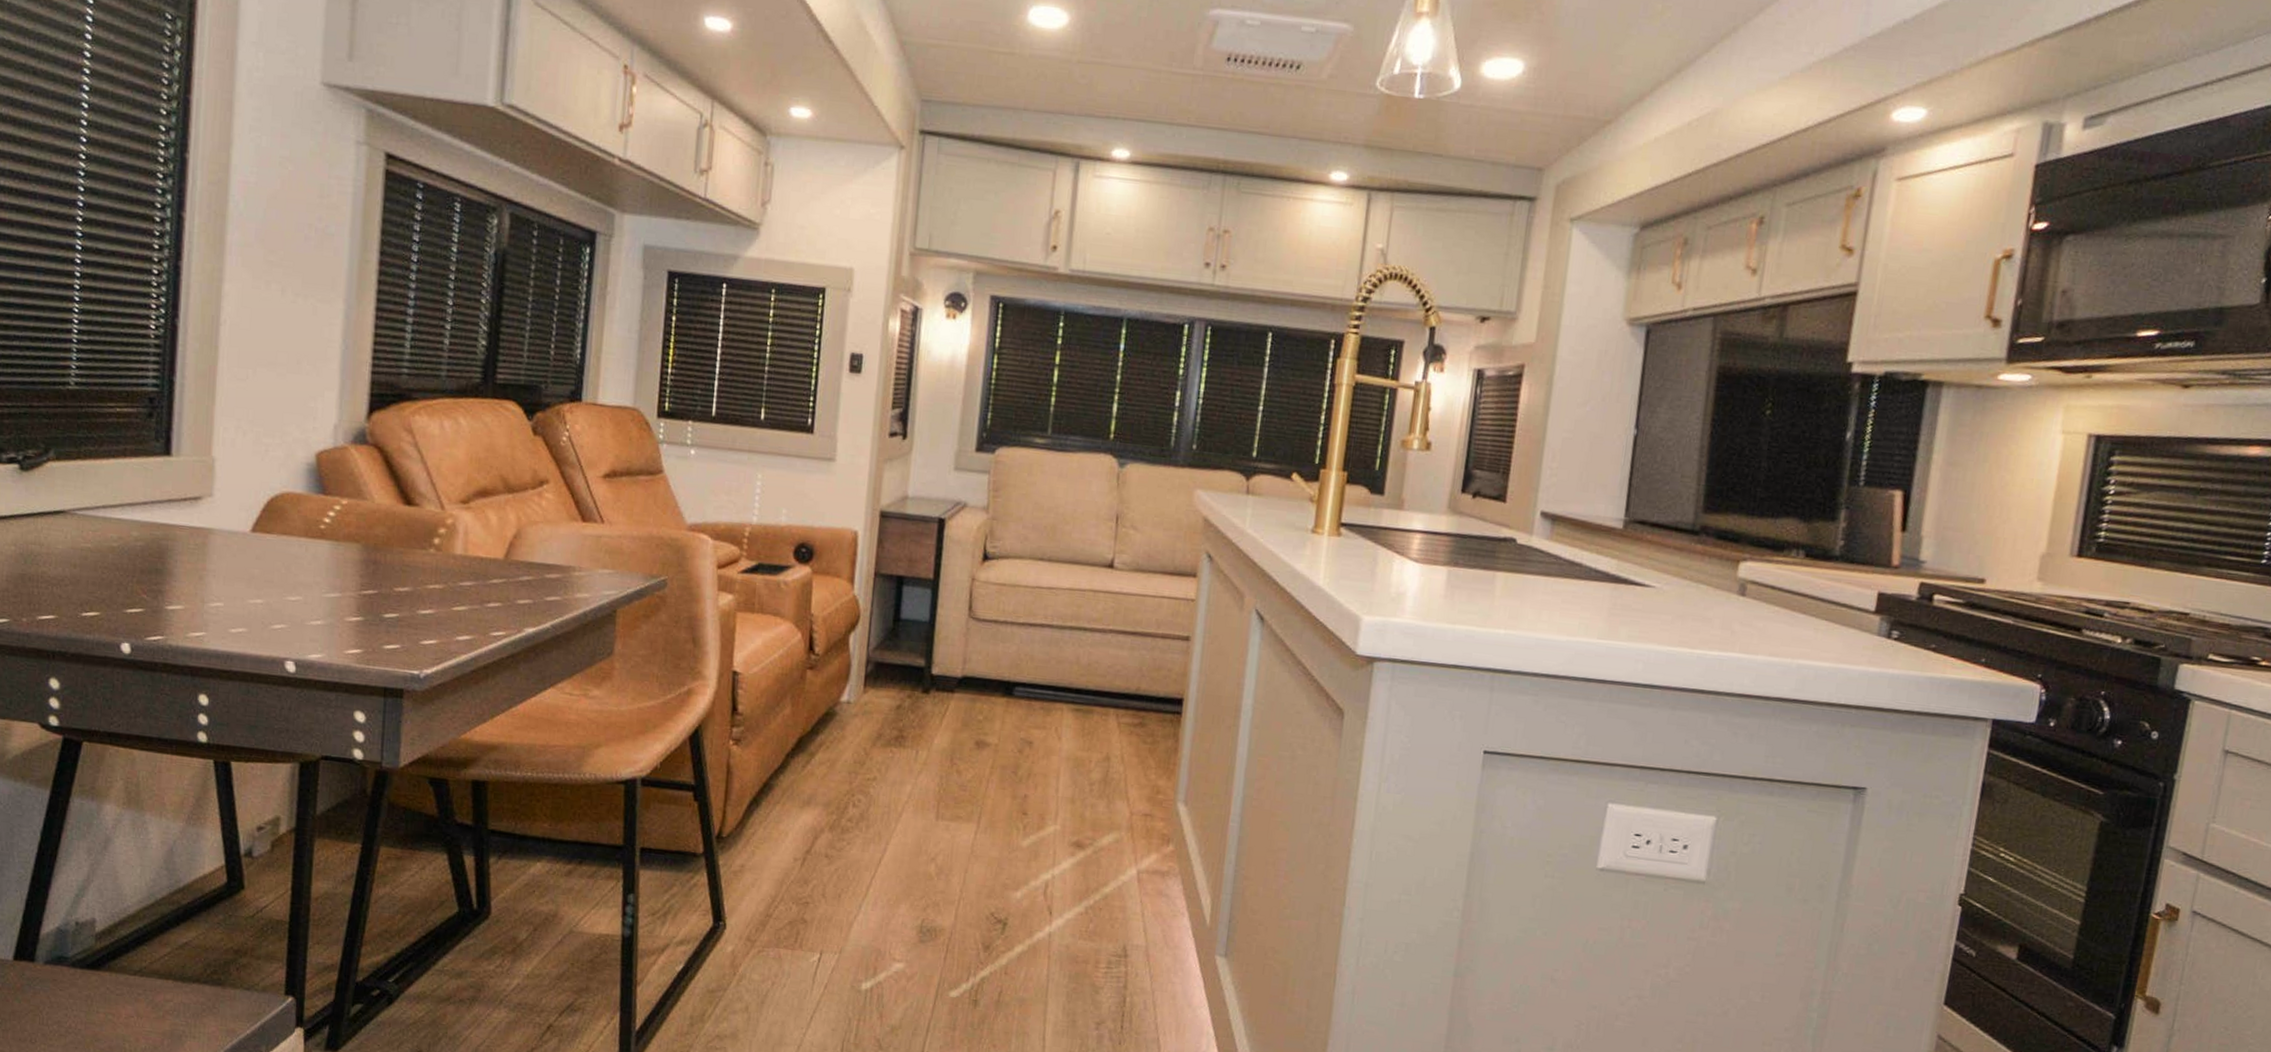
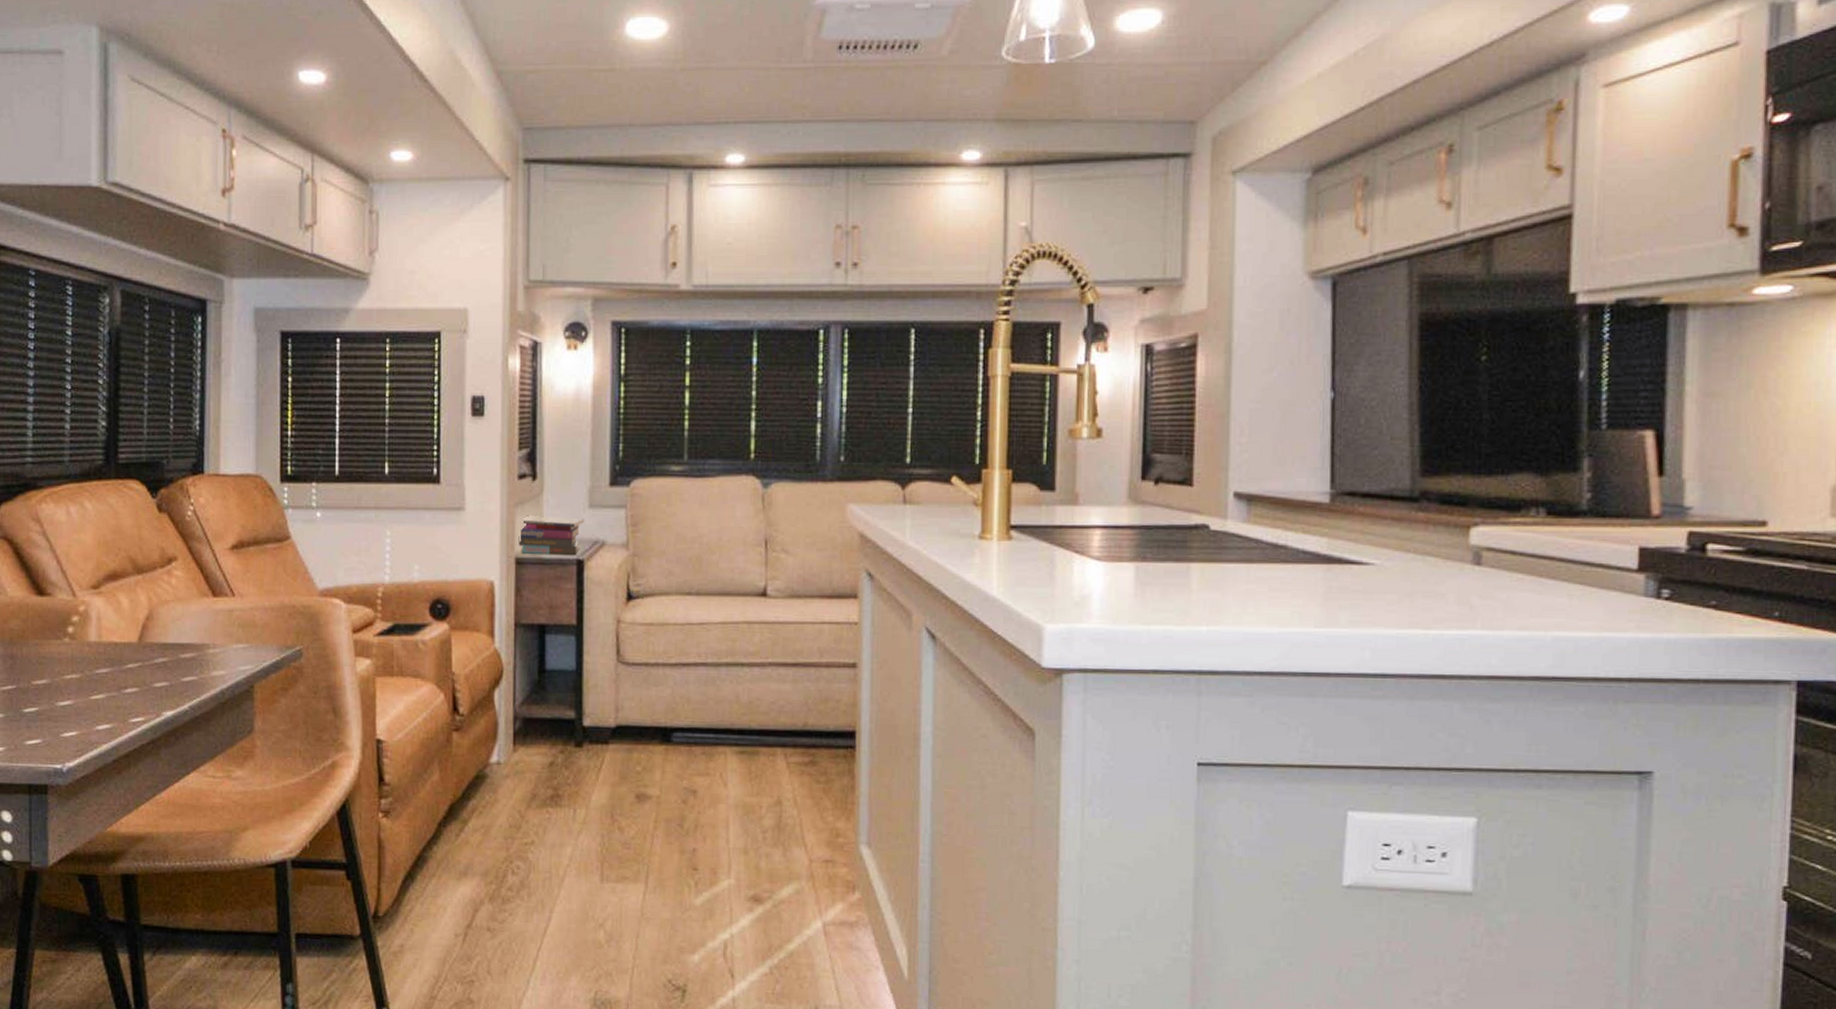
books: none [884,472,950,514] -> present [518,515,585,556]

